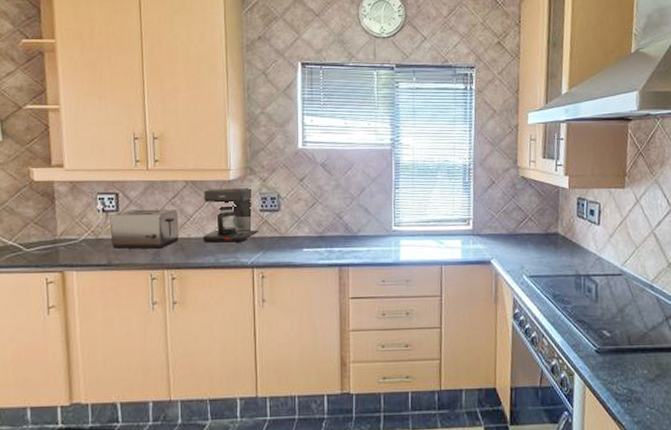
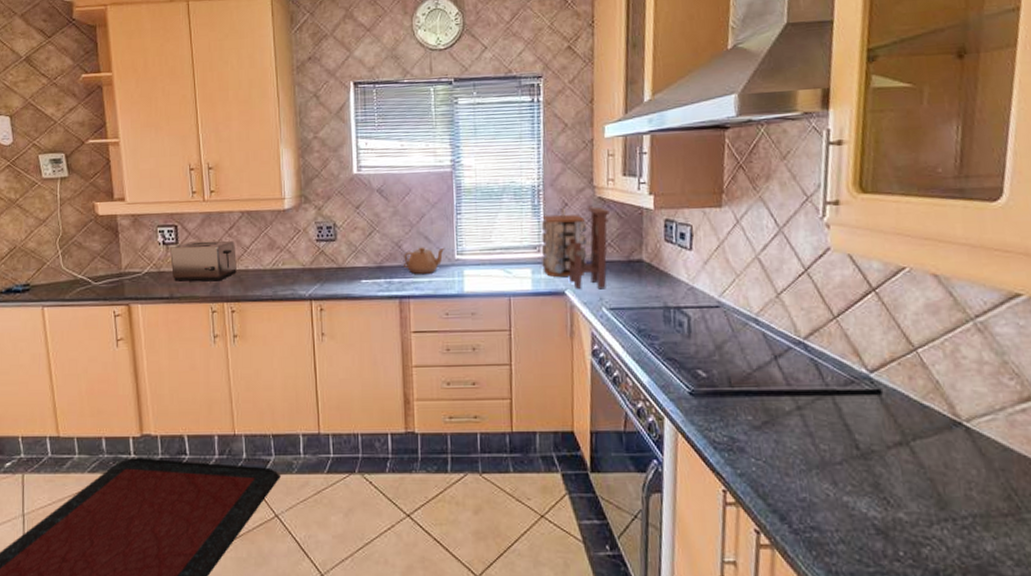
coffee maker: present [203,185,260,243] -> none [259,214,317,275]
teapot: none [343,218,383,245] -> present [403,247,445,275]
spice rack: none [470,184,511,248] -> present [540,207,587,278]
paper towel holder: none [491,185,531,259] -> present [565,206,609,290]

